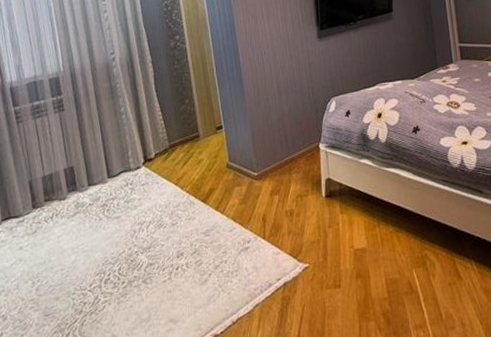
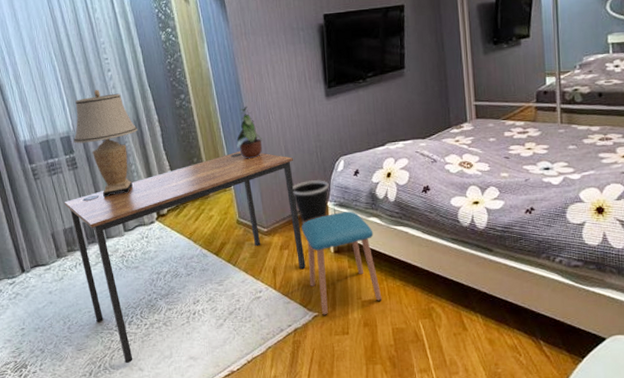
desk: none [46,91,297,329] -> present [64,150,306,363]
table lamp: none [63,30,130,141] -> present [73,89,138,197]
potted plant: none [229,47,256,100] -> present [236,106,263,159]
wastebasket: none [284,120,321,167] -> present [292,179,329,224]
stool: none [292,153,375,267] -> present [301,211,382,315]

